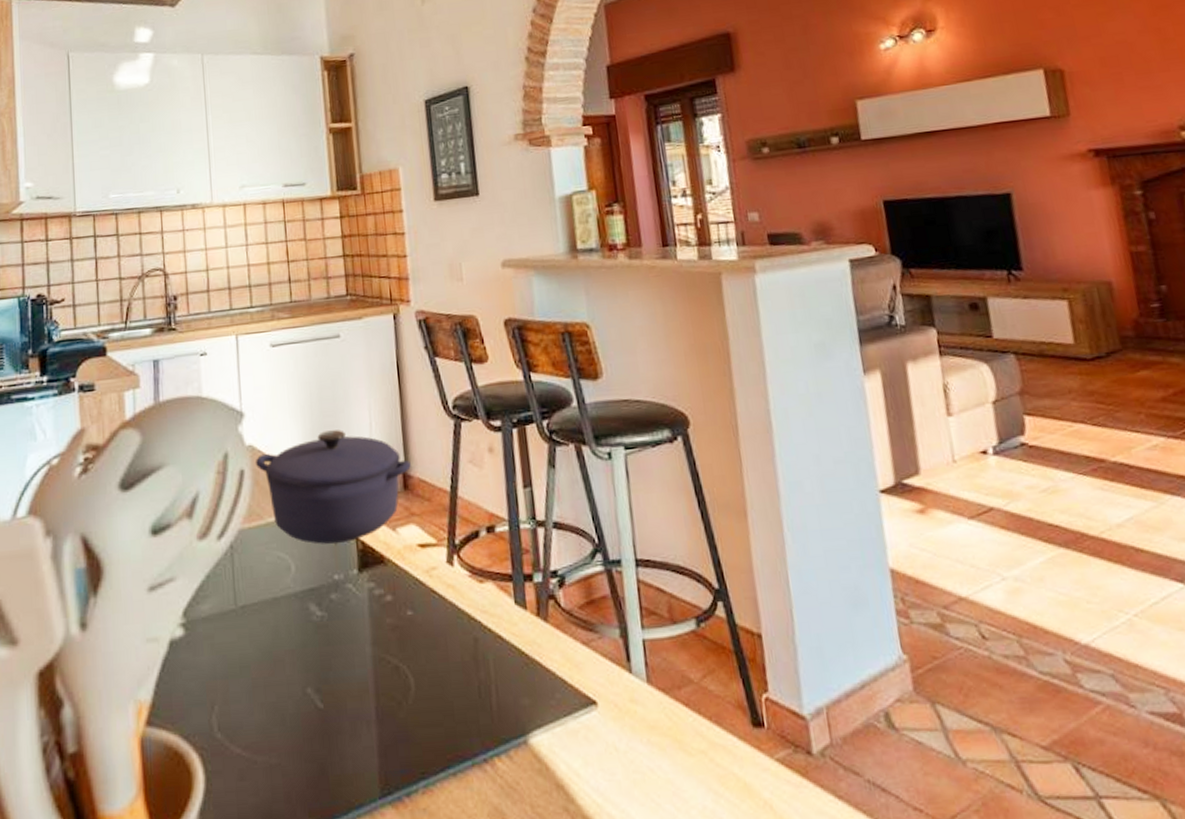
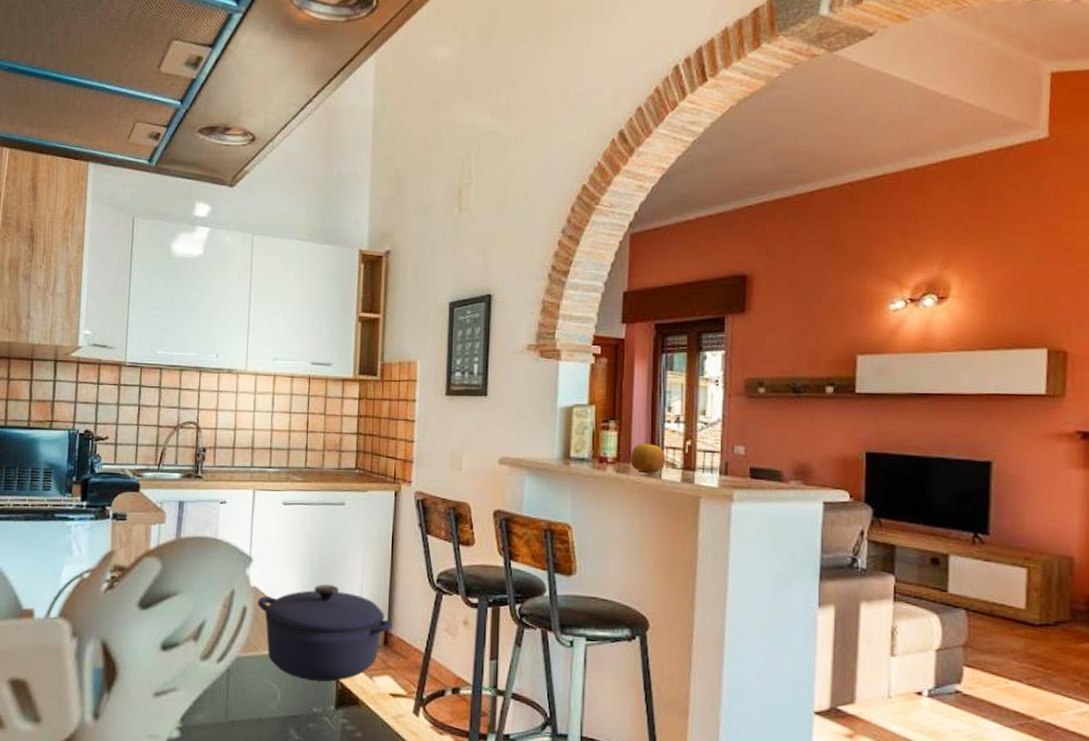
fruit: none [640,223,679,255] -> present [629,443,666,473]

